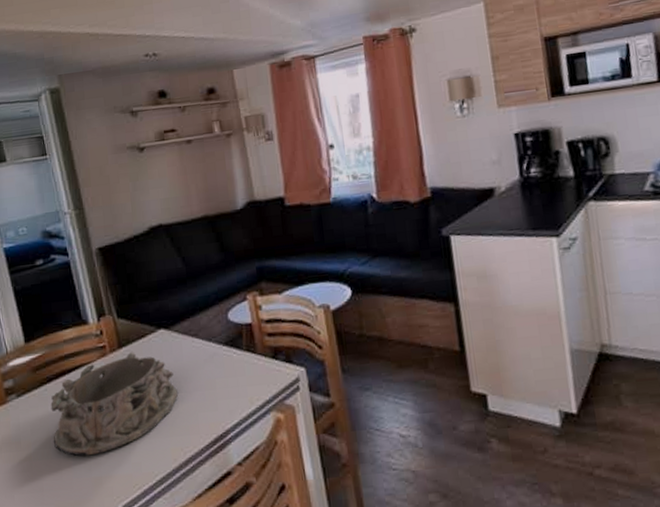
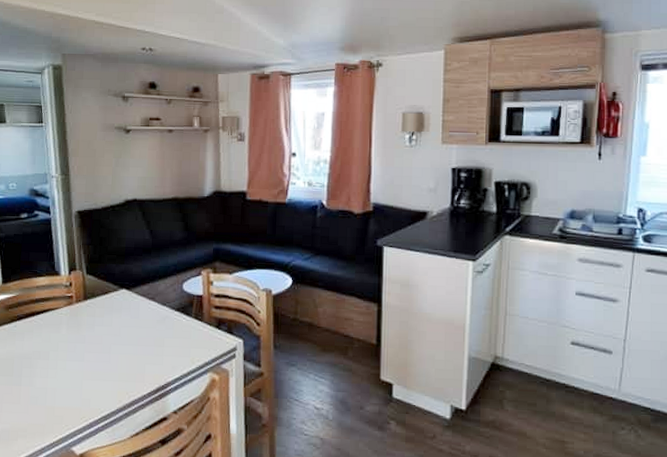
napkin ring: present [50,352,178,457] -> none [16,305,130,388]

